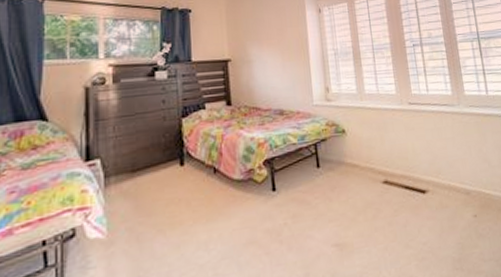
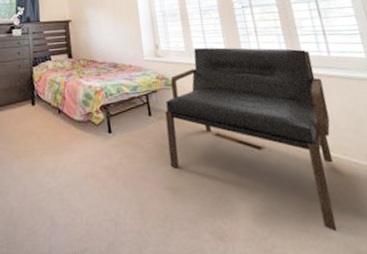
bench: none [334,88,487,266] -> present [164,47,337,232]

